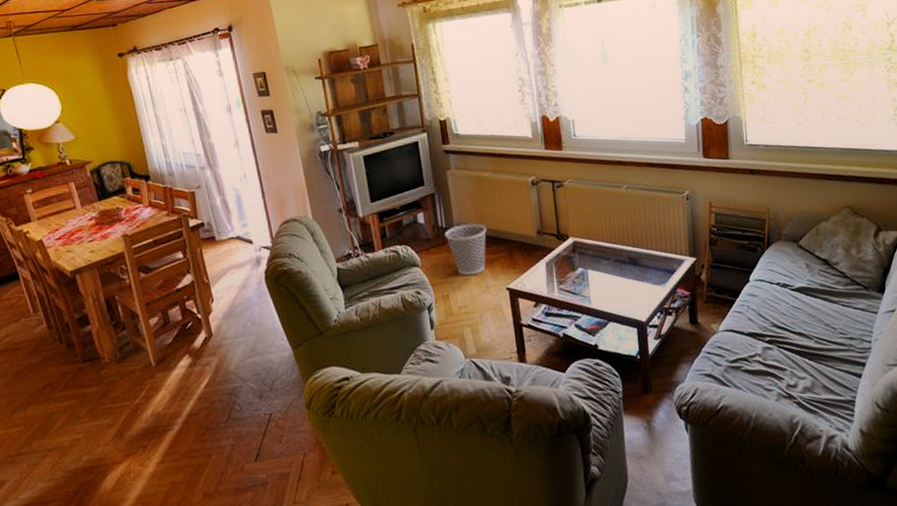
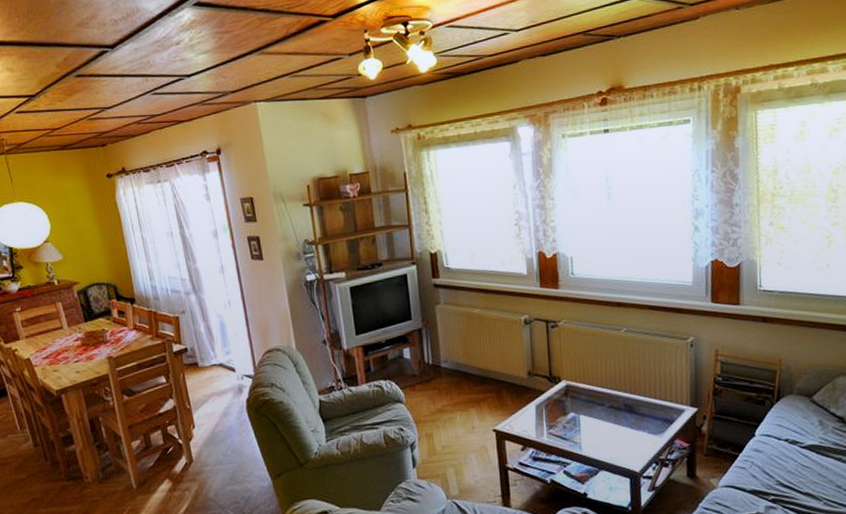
wastebasket: present [444,223,487,276] -> none [431,361,475,415]

